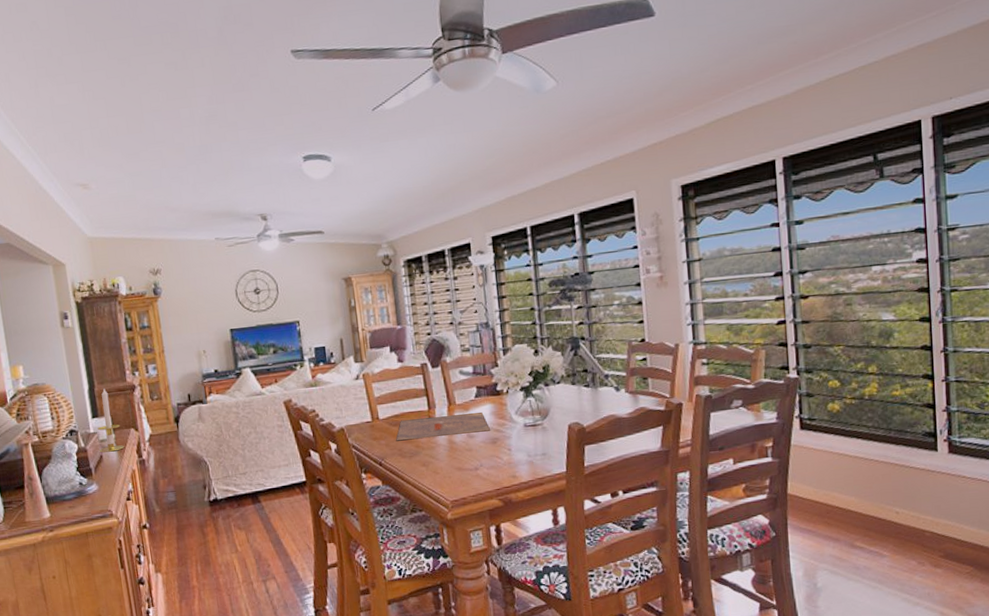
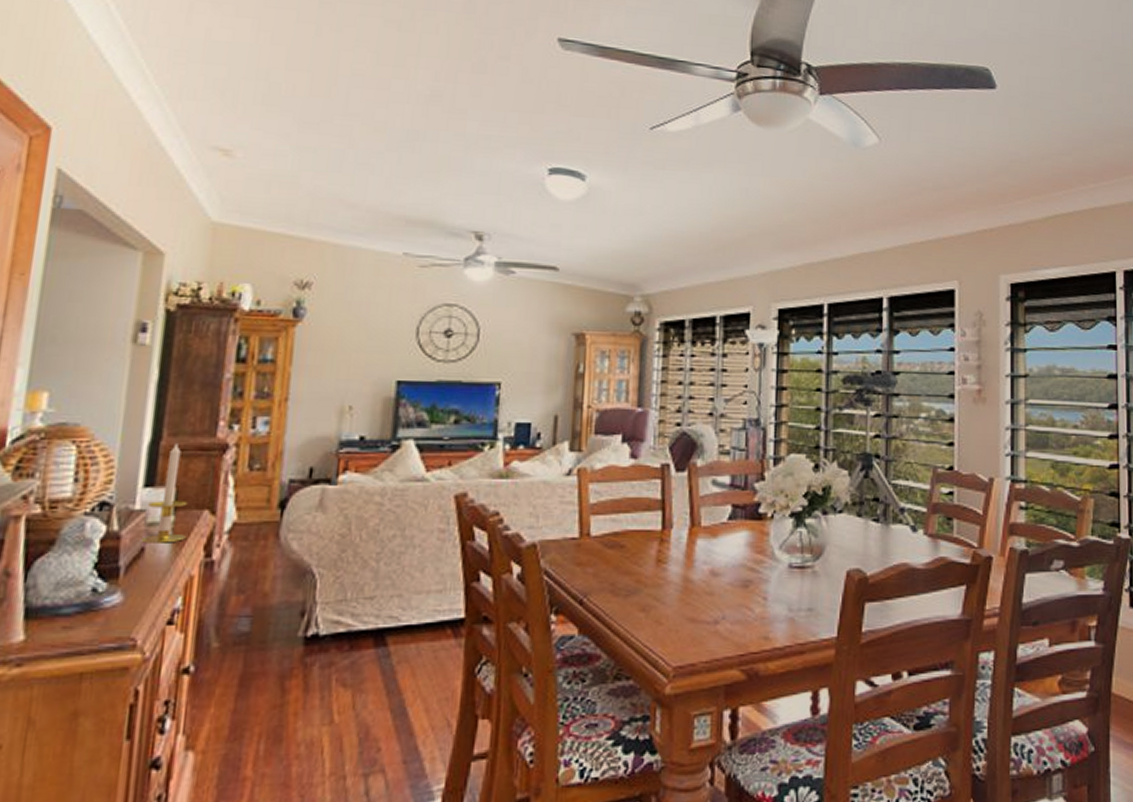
placemat: present [396,411,490,441] -> none [609,540,742,571]

